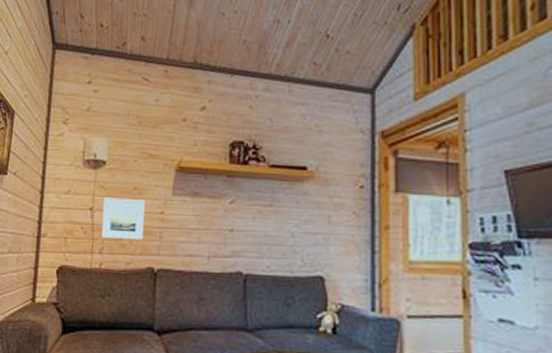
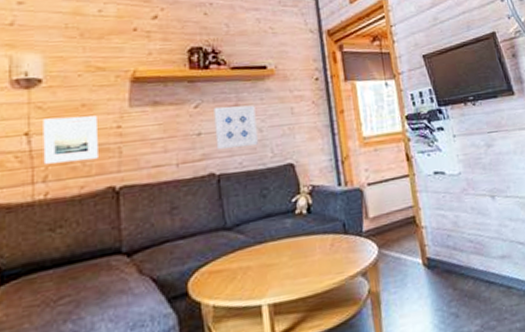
wall art: none [246,205,290,251] -> present [213,105,258,151]

